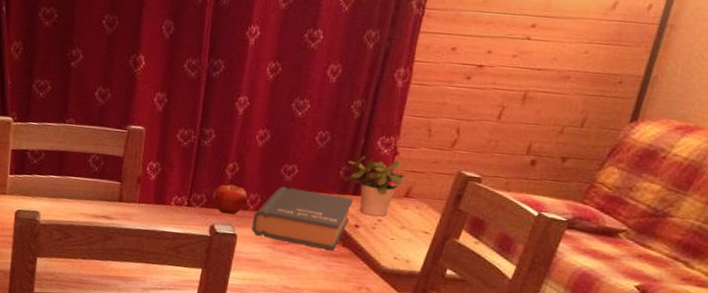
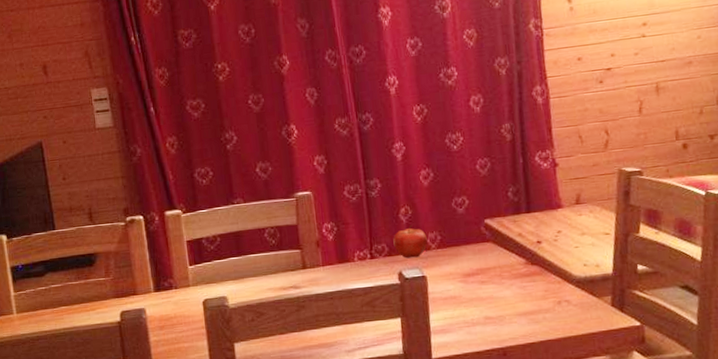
book: present [251,186,353,250] -> none [437,216,531,273]
potted plant: present [347,155,405,217] -> none [512,171,571,230]

